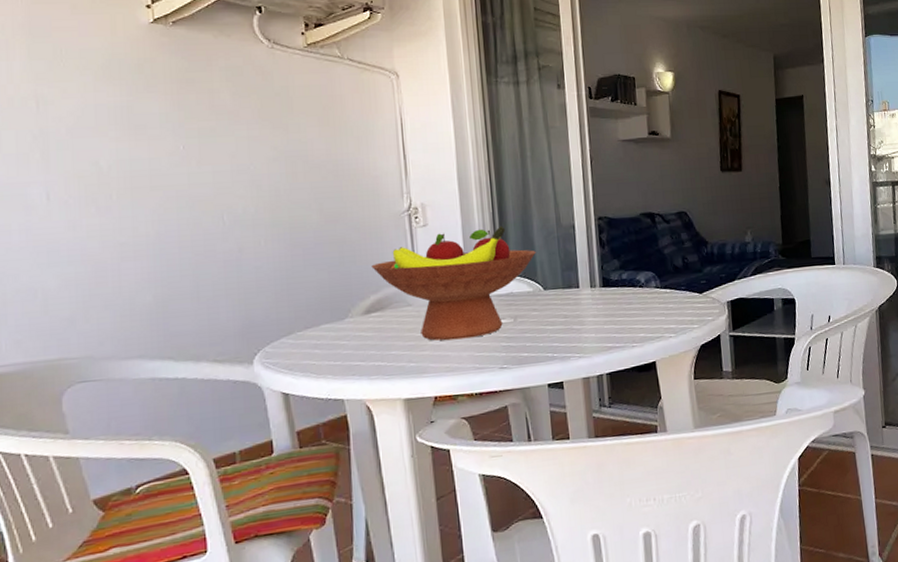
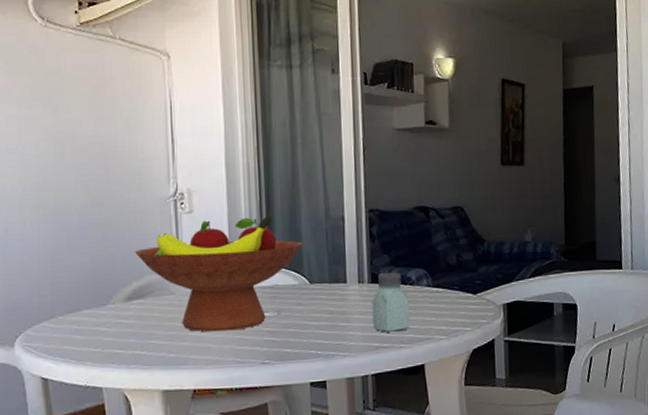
saltshaker: none [604,276,641,333] -> present [371,272,411,332]

